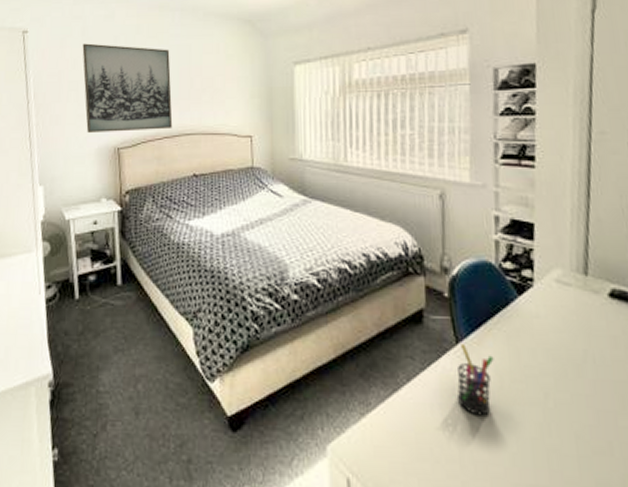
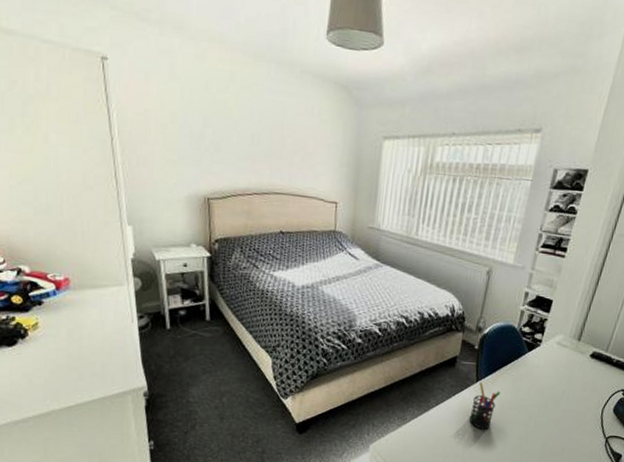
wall art: present [82,43,173,134] -> none [170,82,264,186]

